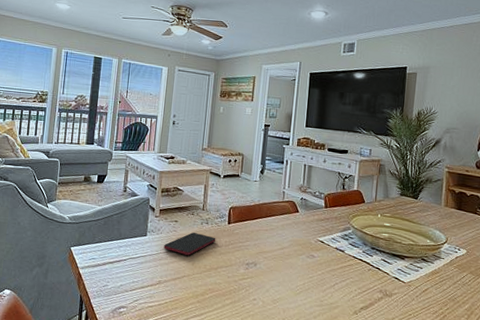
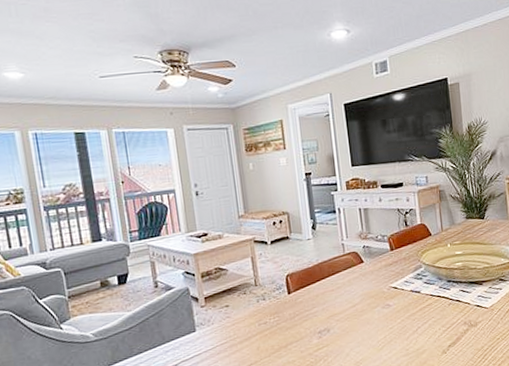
smartphone: present [164,232,216,255] -> none [219,312,279,341]

